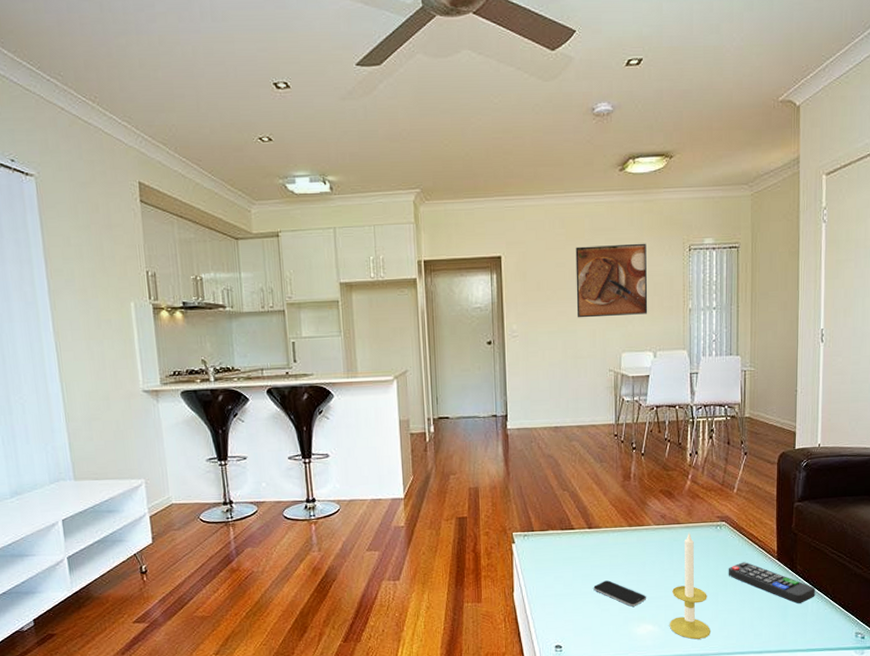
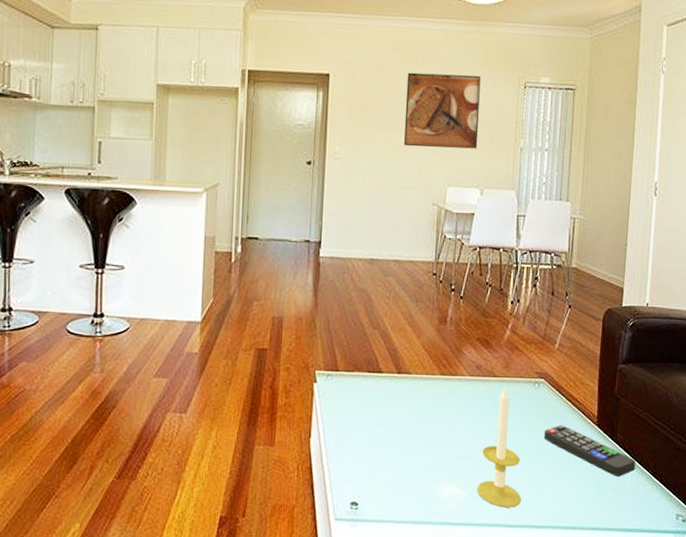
smartphone: present [593,580,646,607] -> none [398,433,454,465]

